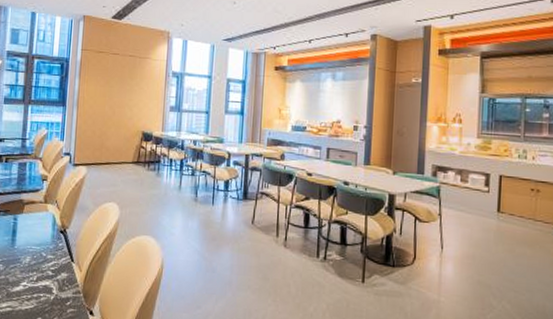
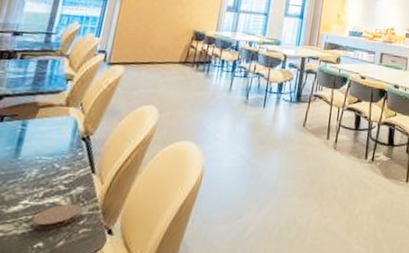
coaster: none [31,286,67,308] -> present [31,203,81,230]

